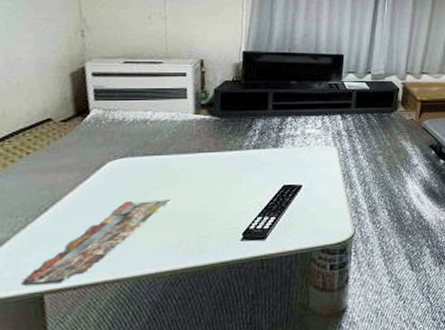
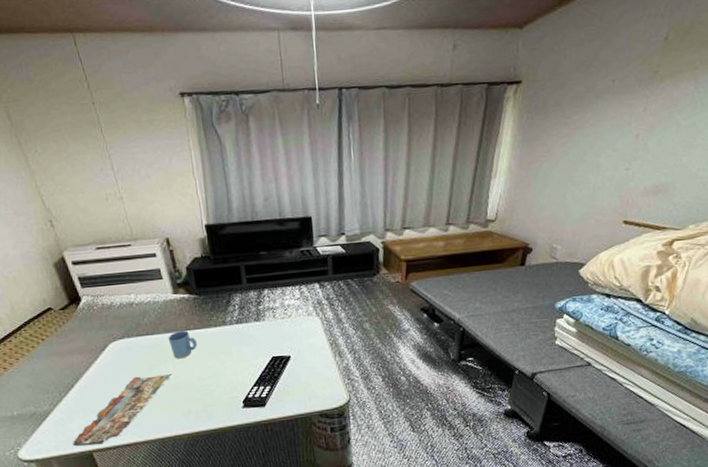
mug: none [176,153,207,183] -> present [168,331,197,359]

